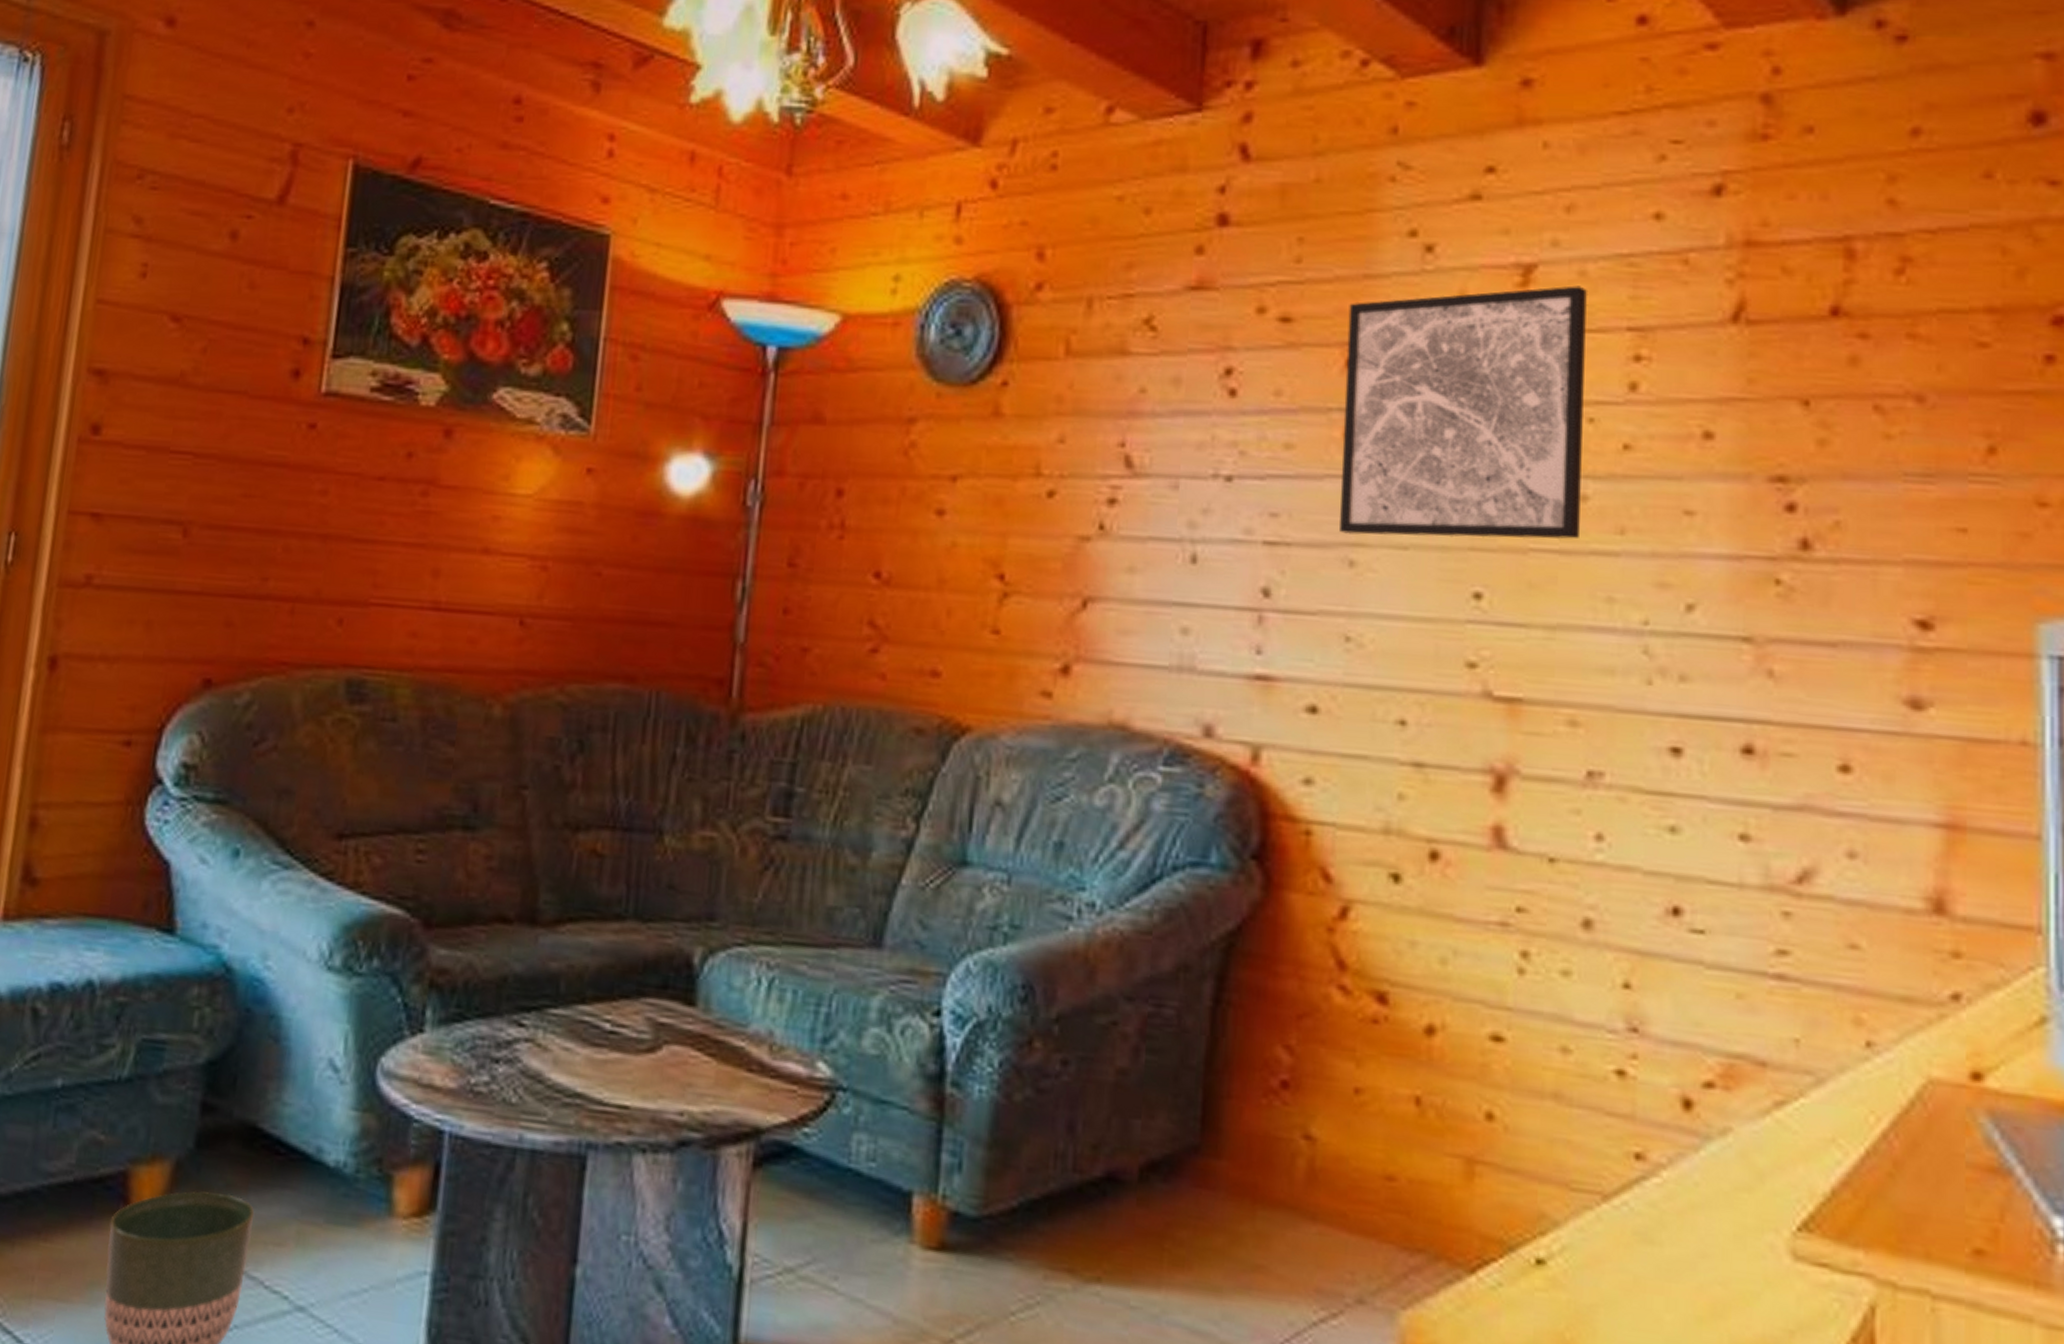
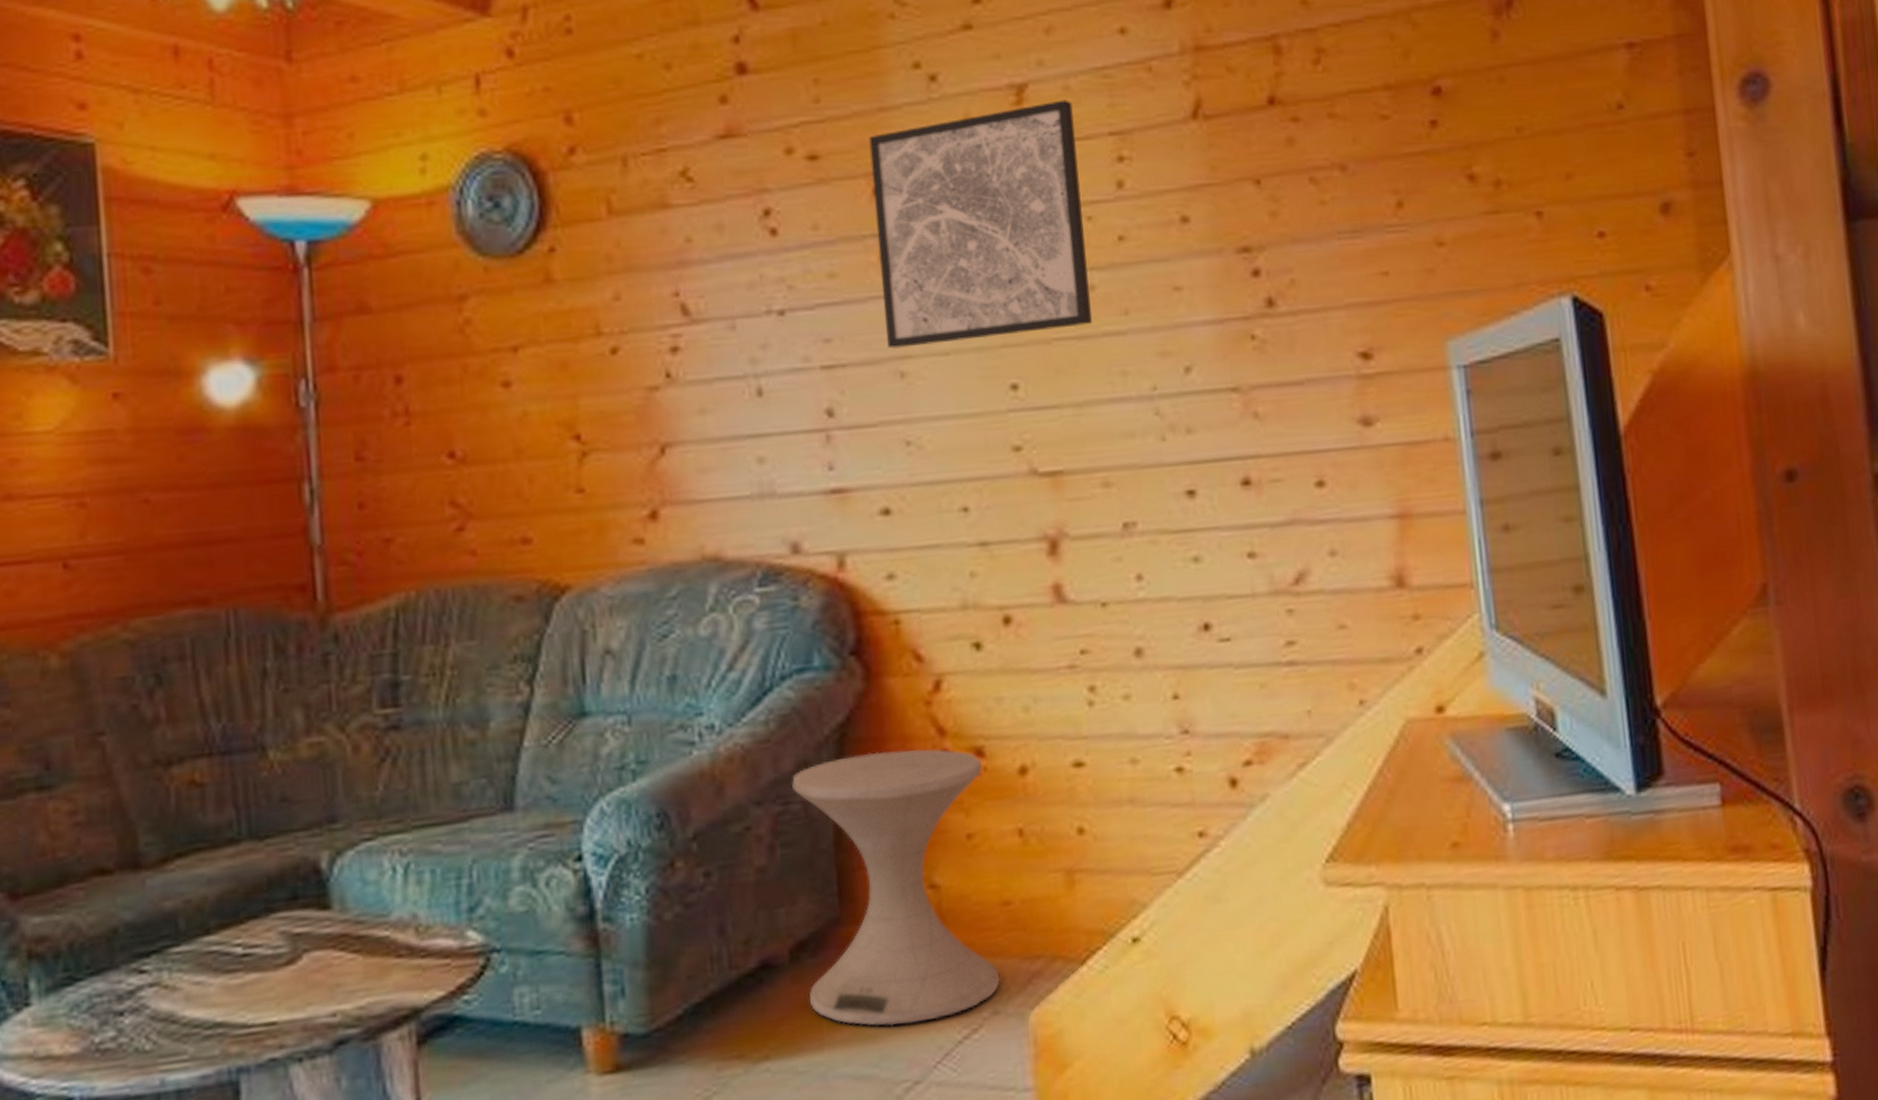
side table: none [1154,969,1383,1290] -> present [792,749,1000,1026]

